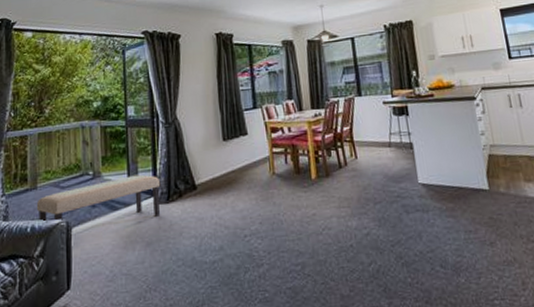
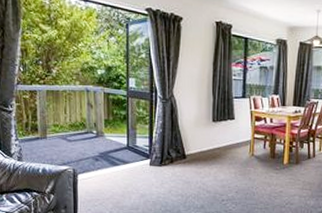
bench: present [36,174,161,223] -> none [46,139,156,176]

